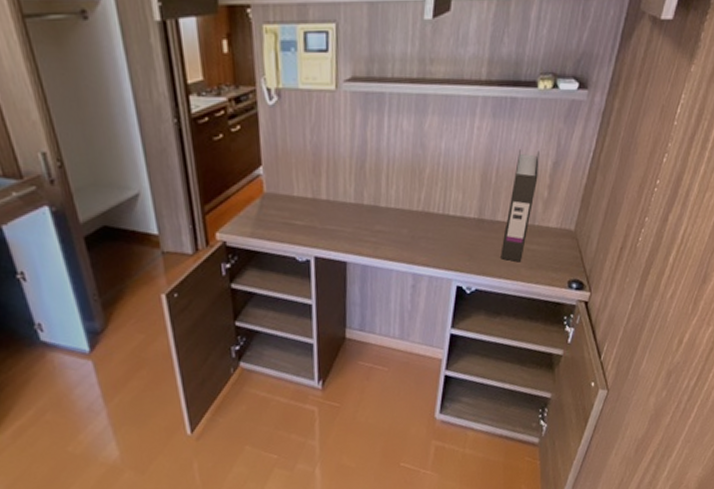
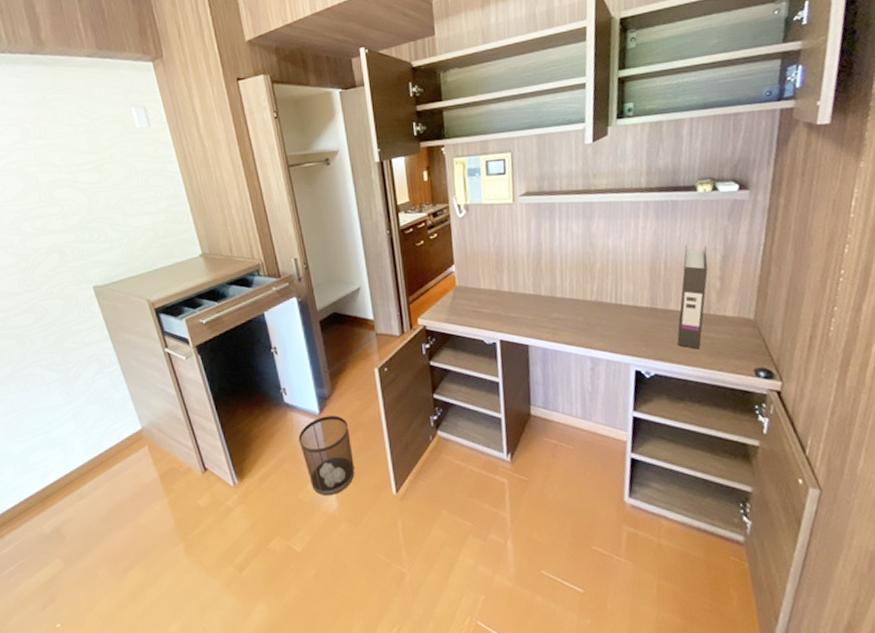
waste bin: none [63,352,140,445] -> present [298,415,355,495]

